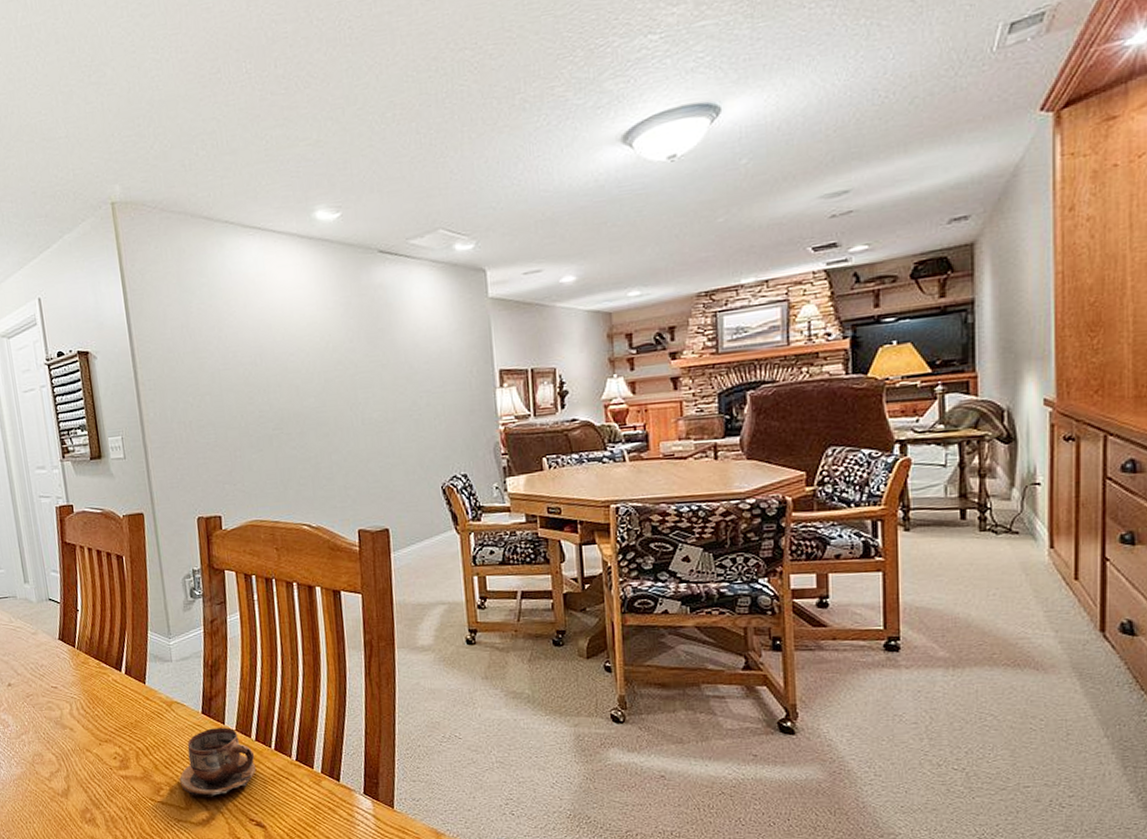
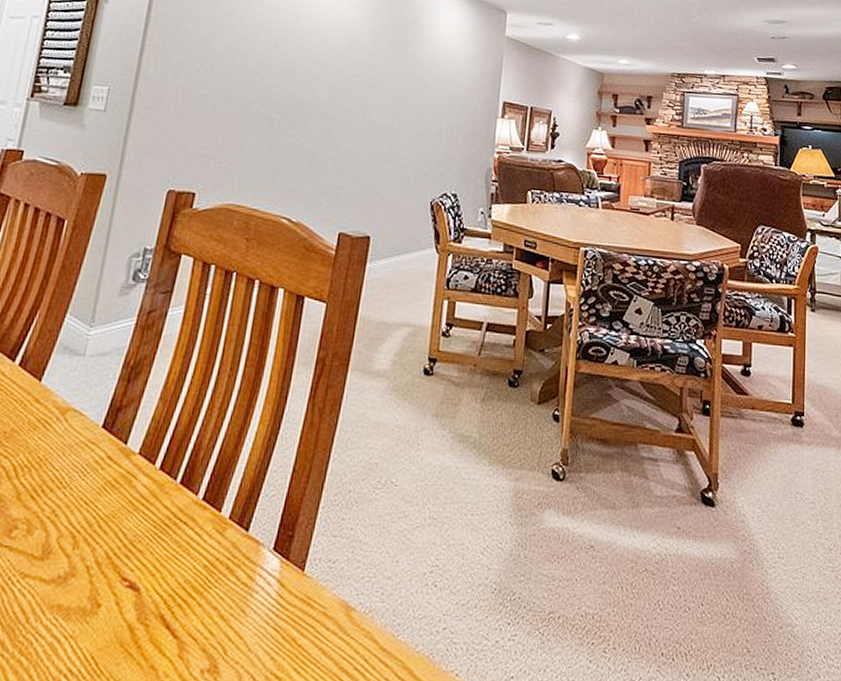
cup: present [179,727,257,797] -> none [43,448,154,543]

